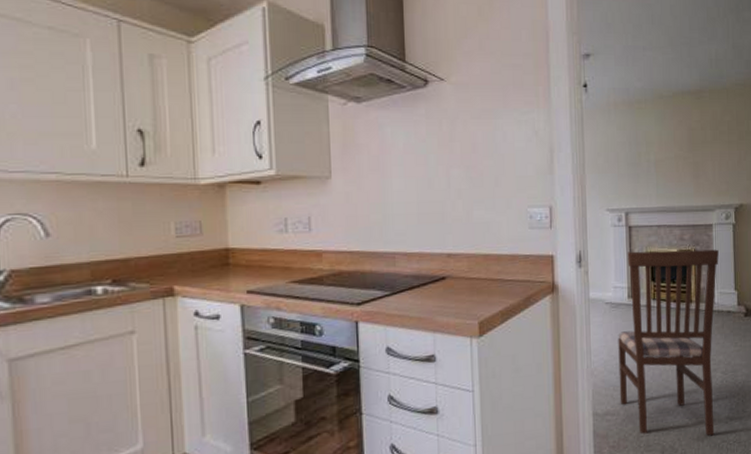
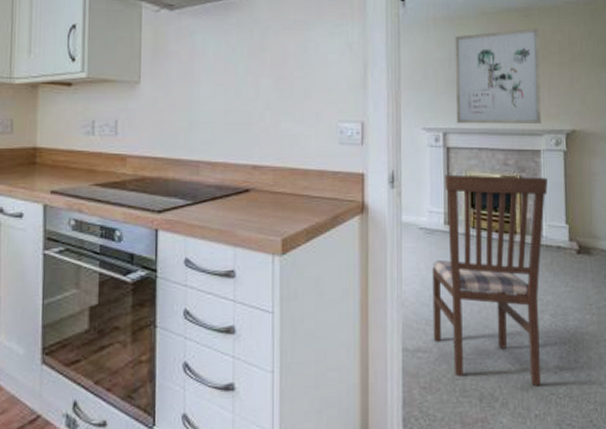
wall art: none [634,110,713,204] -> present [455,28,541,125]

